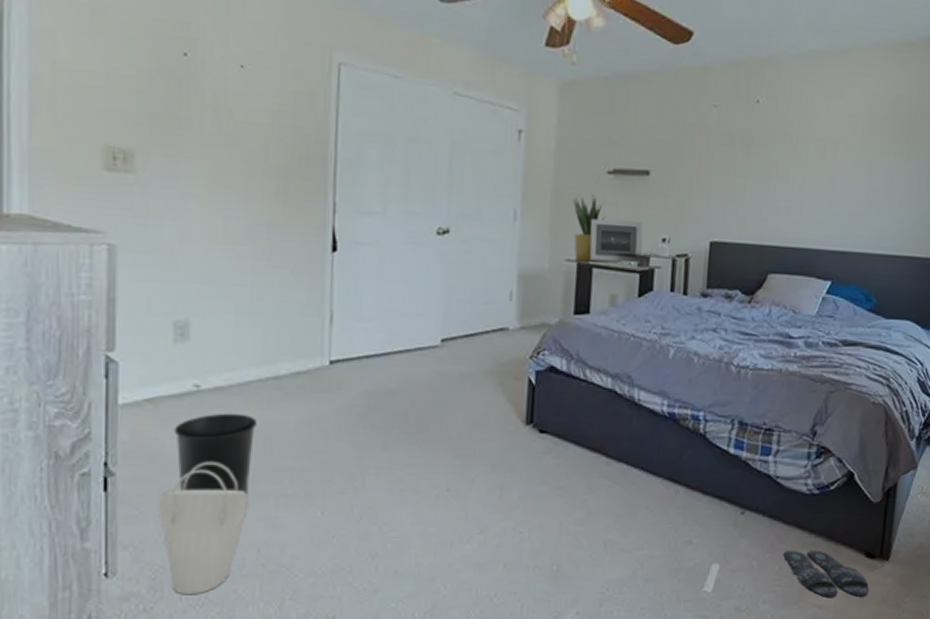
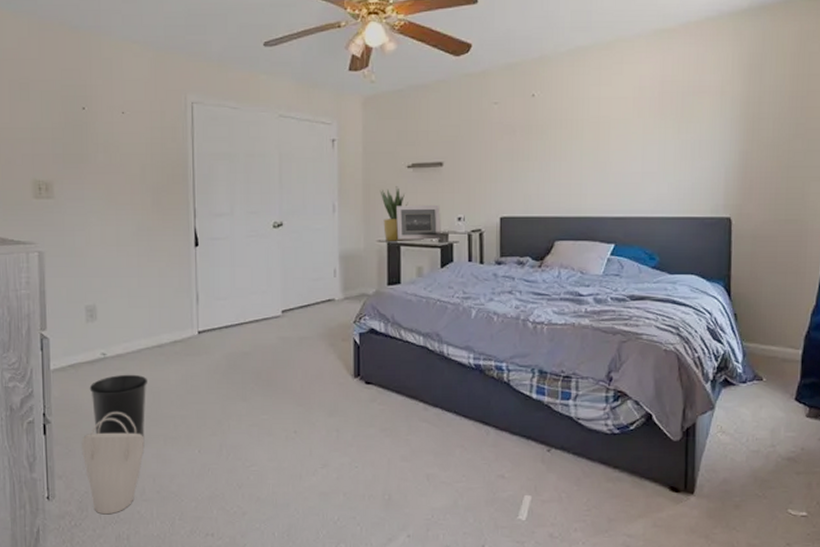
slippers: present [783,550,869,599] -> none [590,483,677,528]

